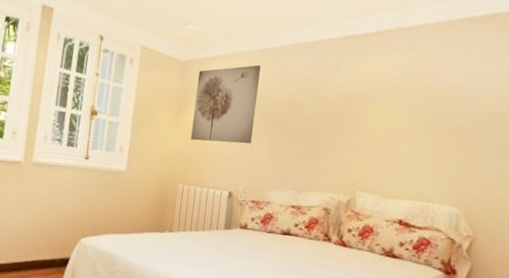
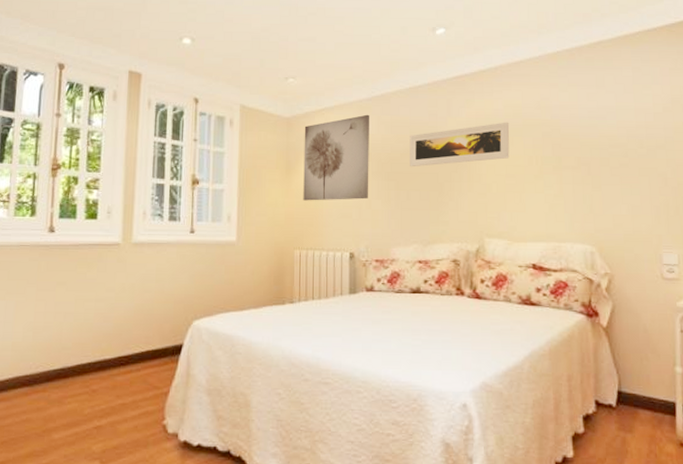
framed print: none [293,84,394,119] -> present [409,122,510,167]

